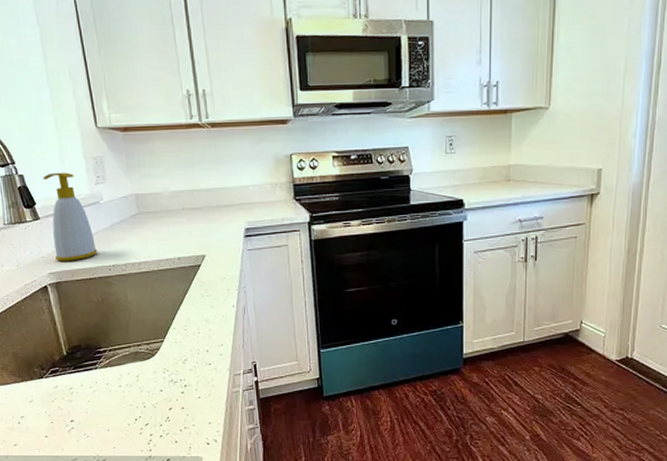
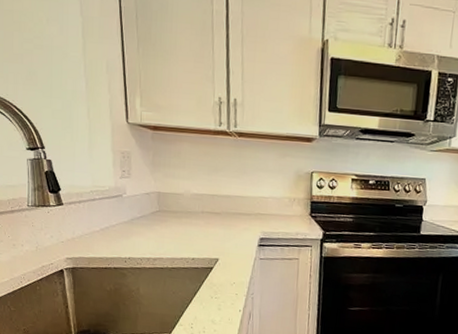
soap bottle: present [43,172,97,261] -> none [70,161,115,249]

